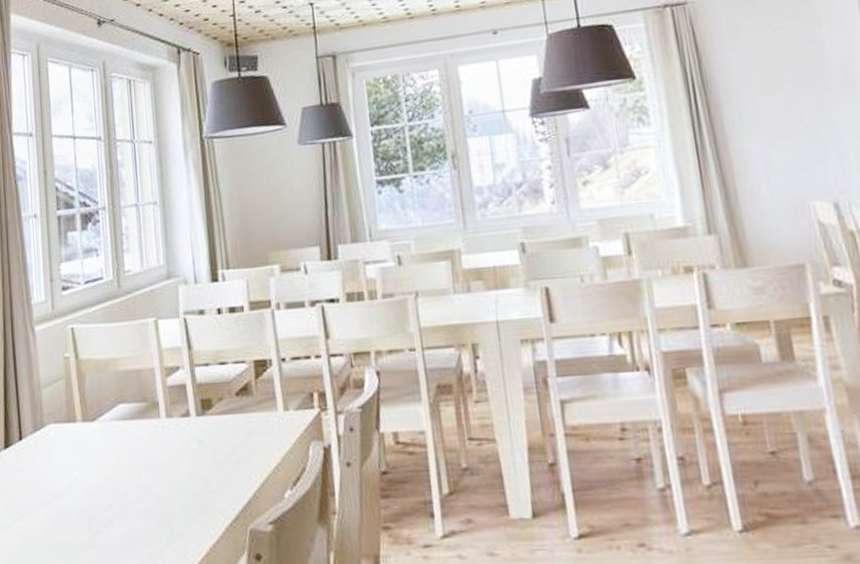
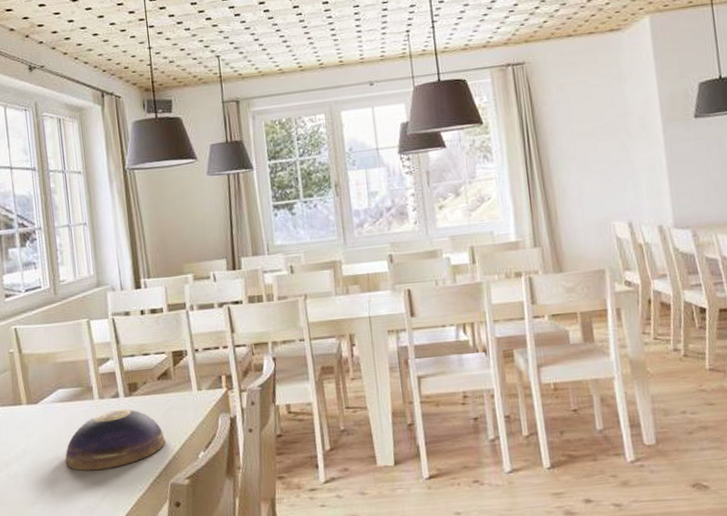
decorative bowl: none [124,431,244,509] -> present [65,408,165,471]

